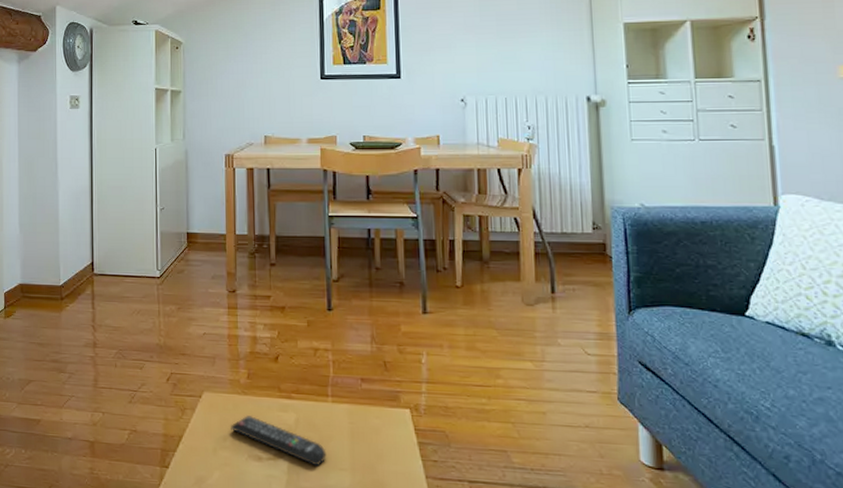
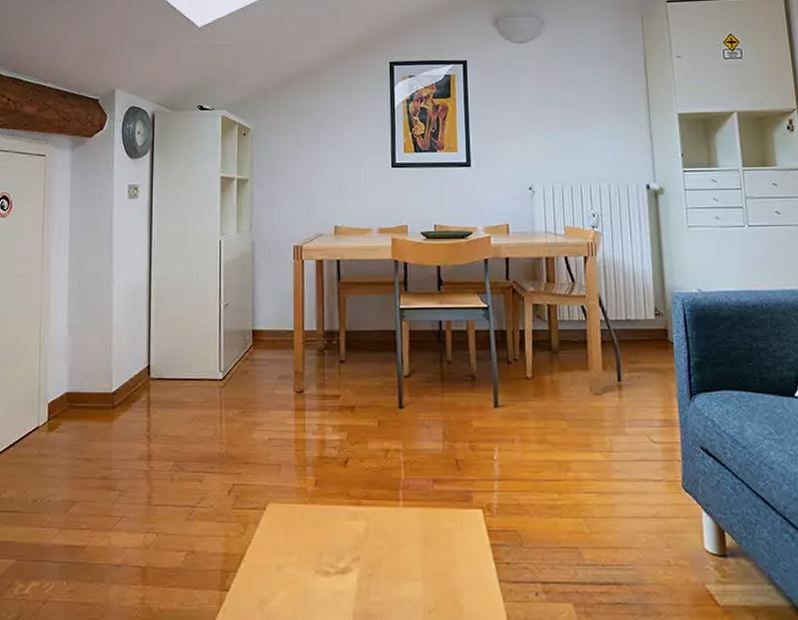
remote control: present [231,416,327,466] -> none [297,527,398,578]

